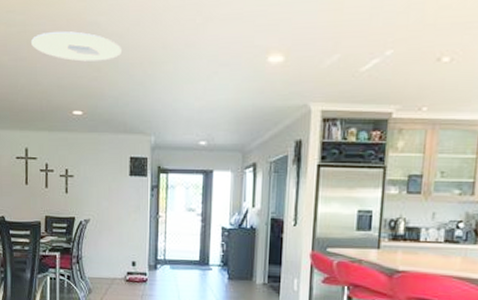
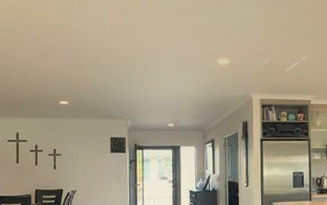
ceiling light: present [31,31,123,62] -> none [22,38,102,62]

